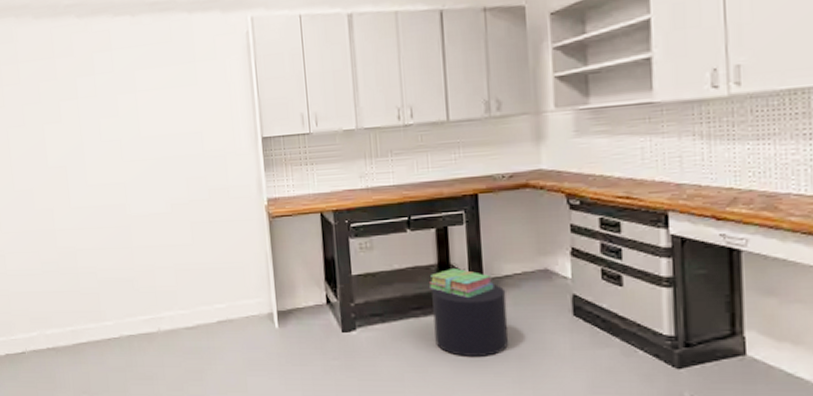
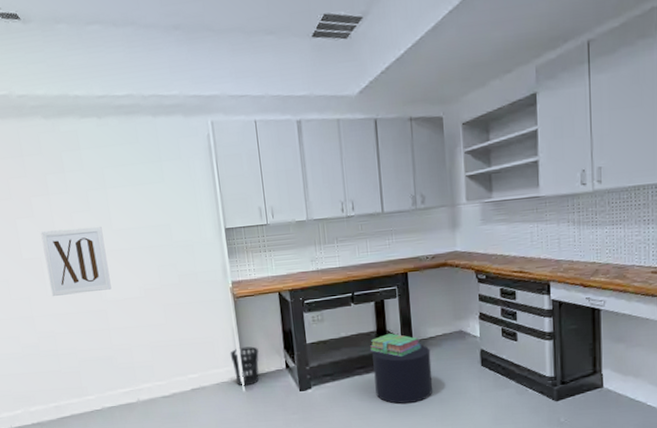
wall art: none [67,133,137,208] -> present [40,226,112,296]
wastebasket: none [262,275,296,322] -> present [230,346,259,386]

